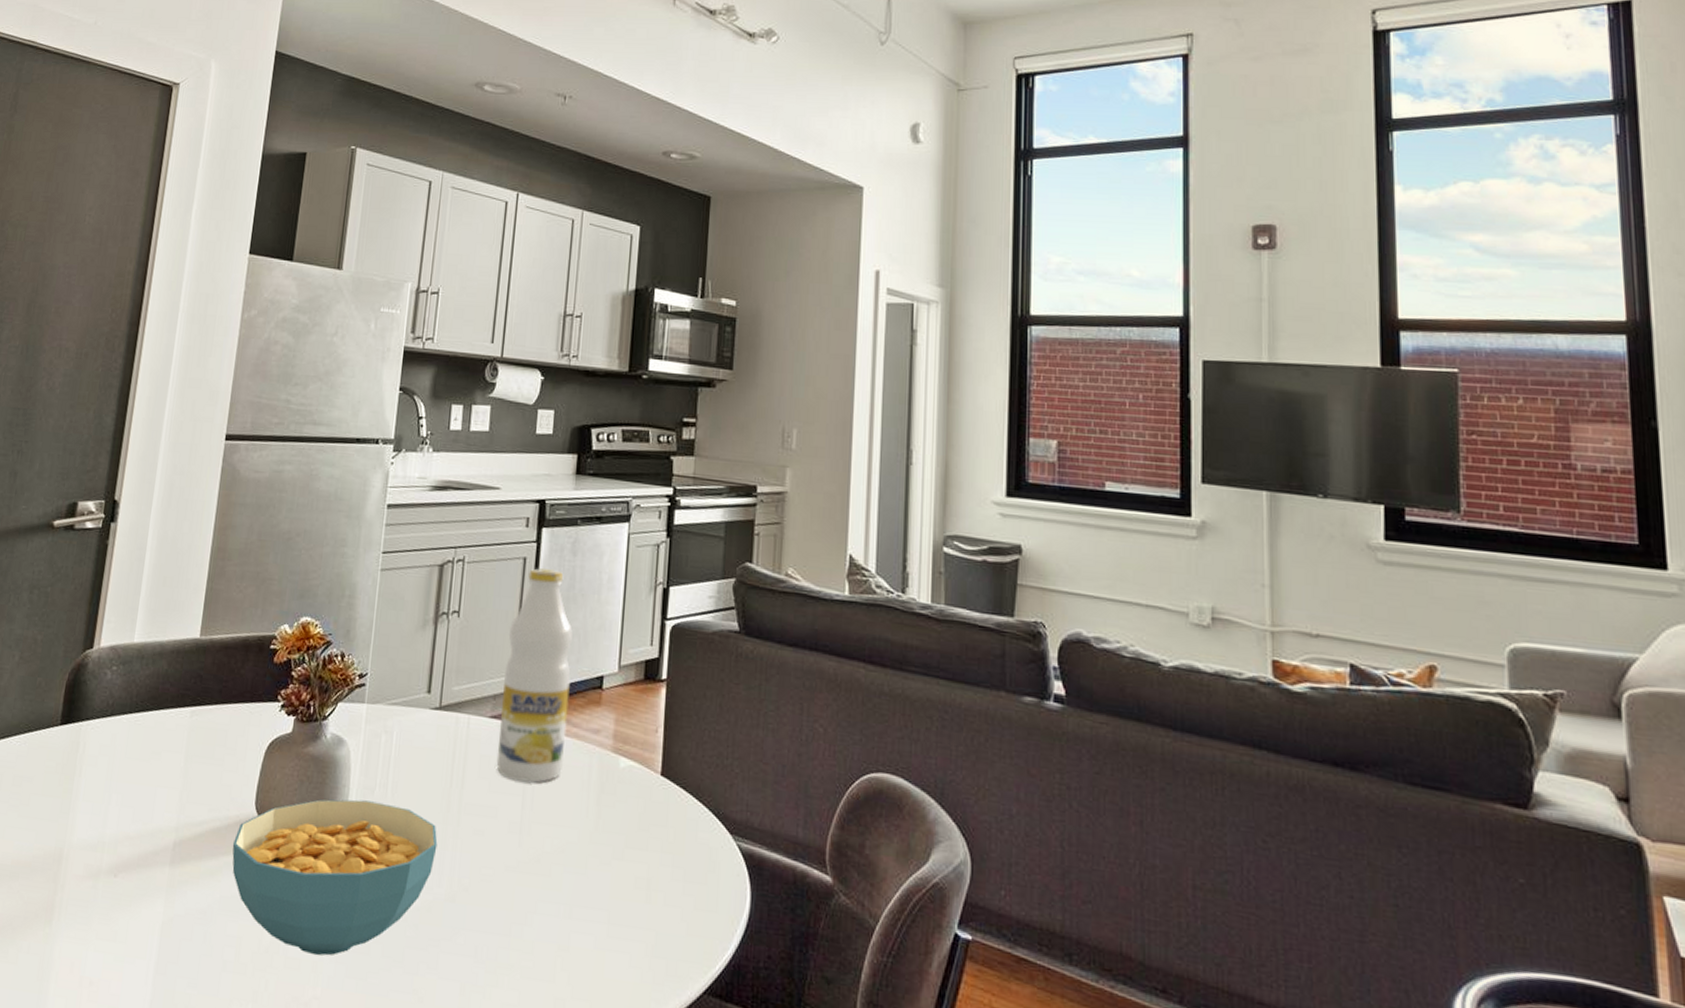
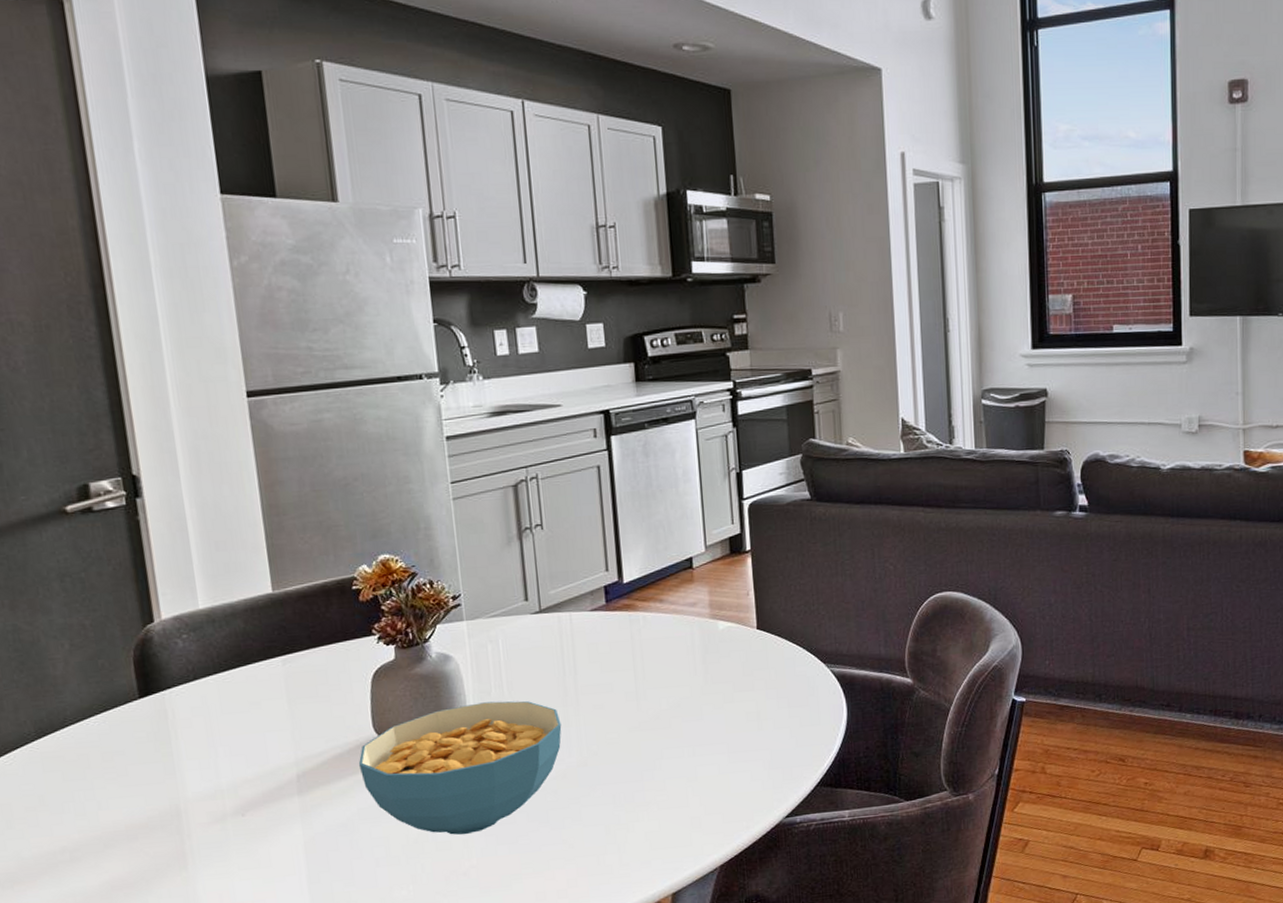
milk bottle: present [496,568,573,784] -> none [595,471,667,659]

